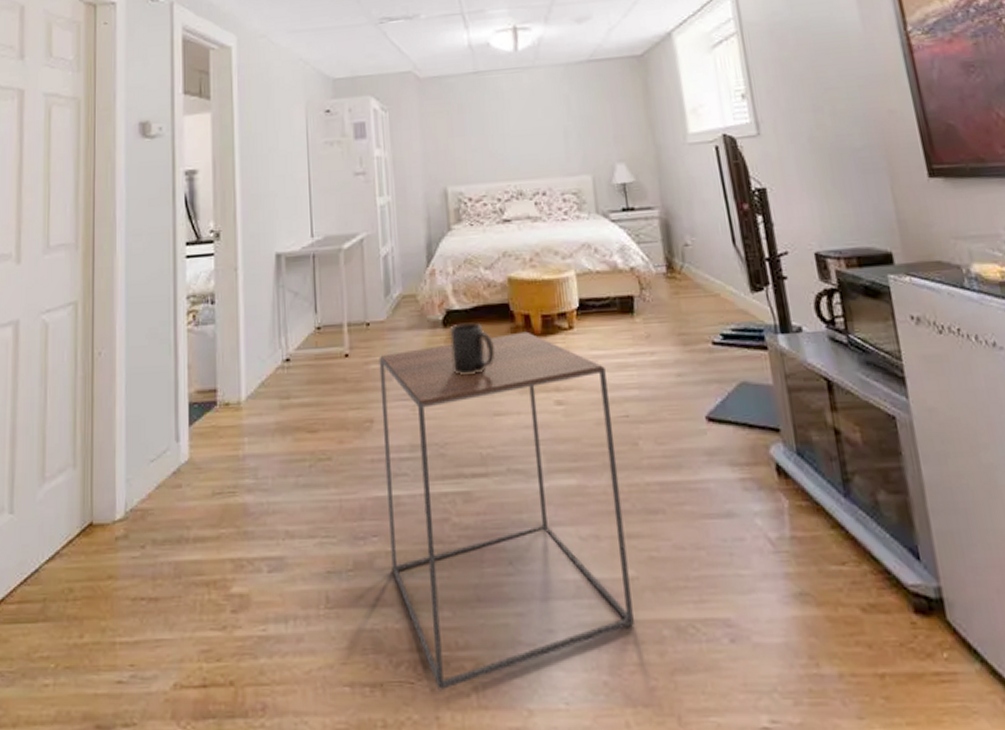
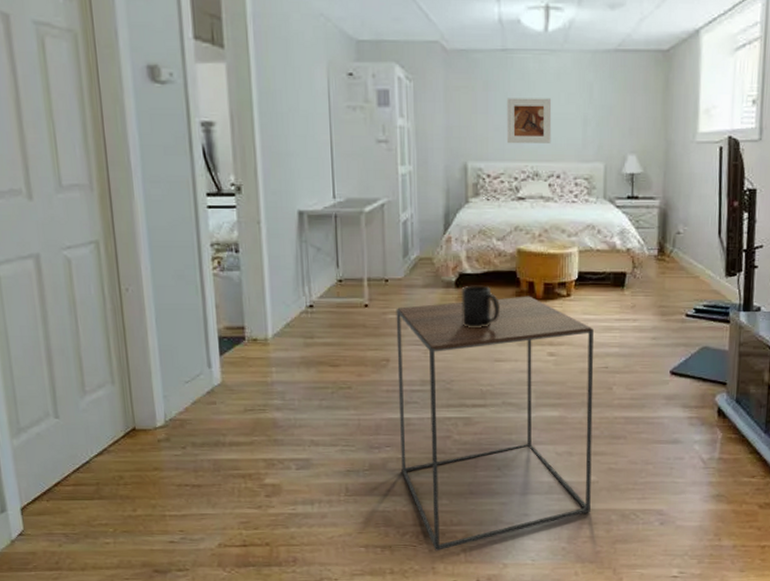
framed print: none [482,114,533,163] -> present [506,98,552,143]

